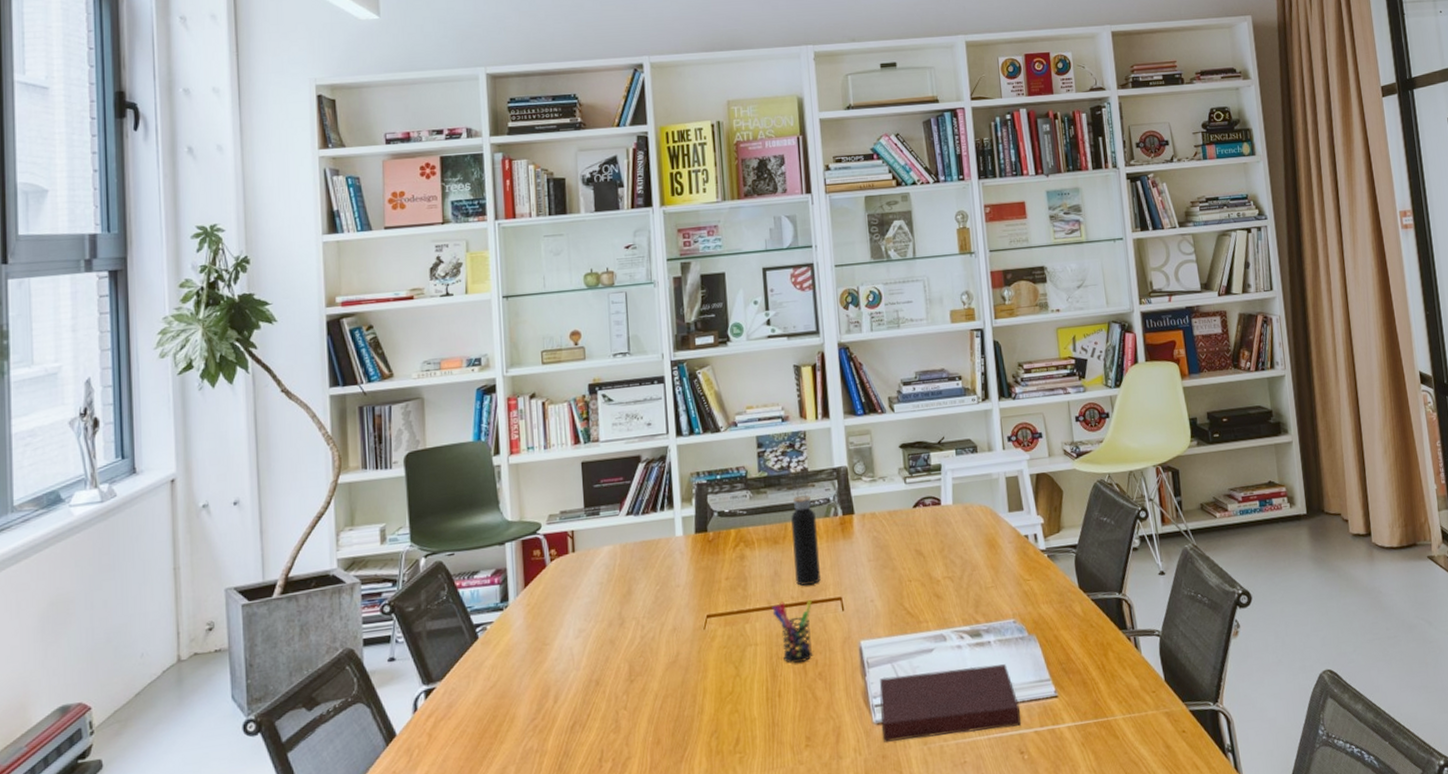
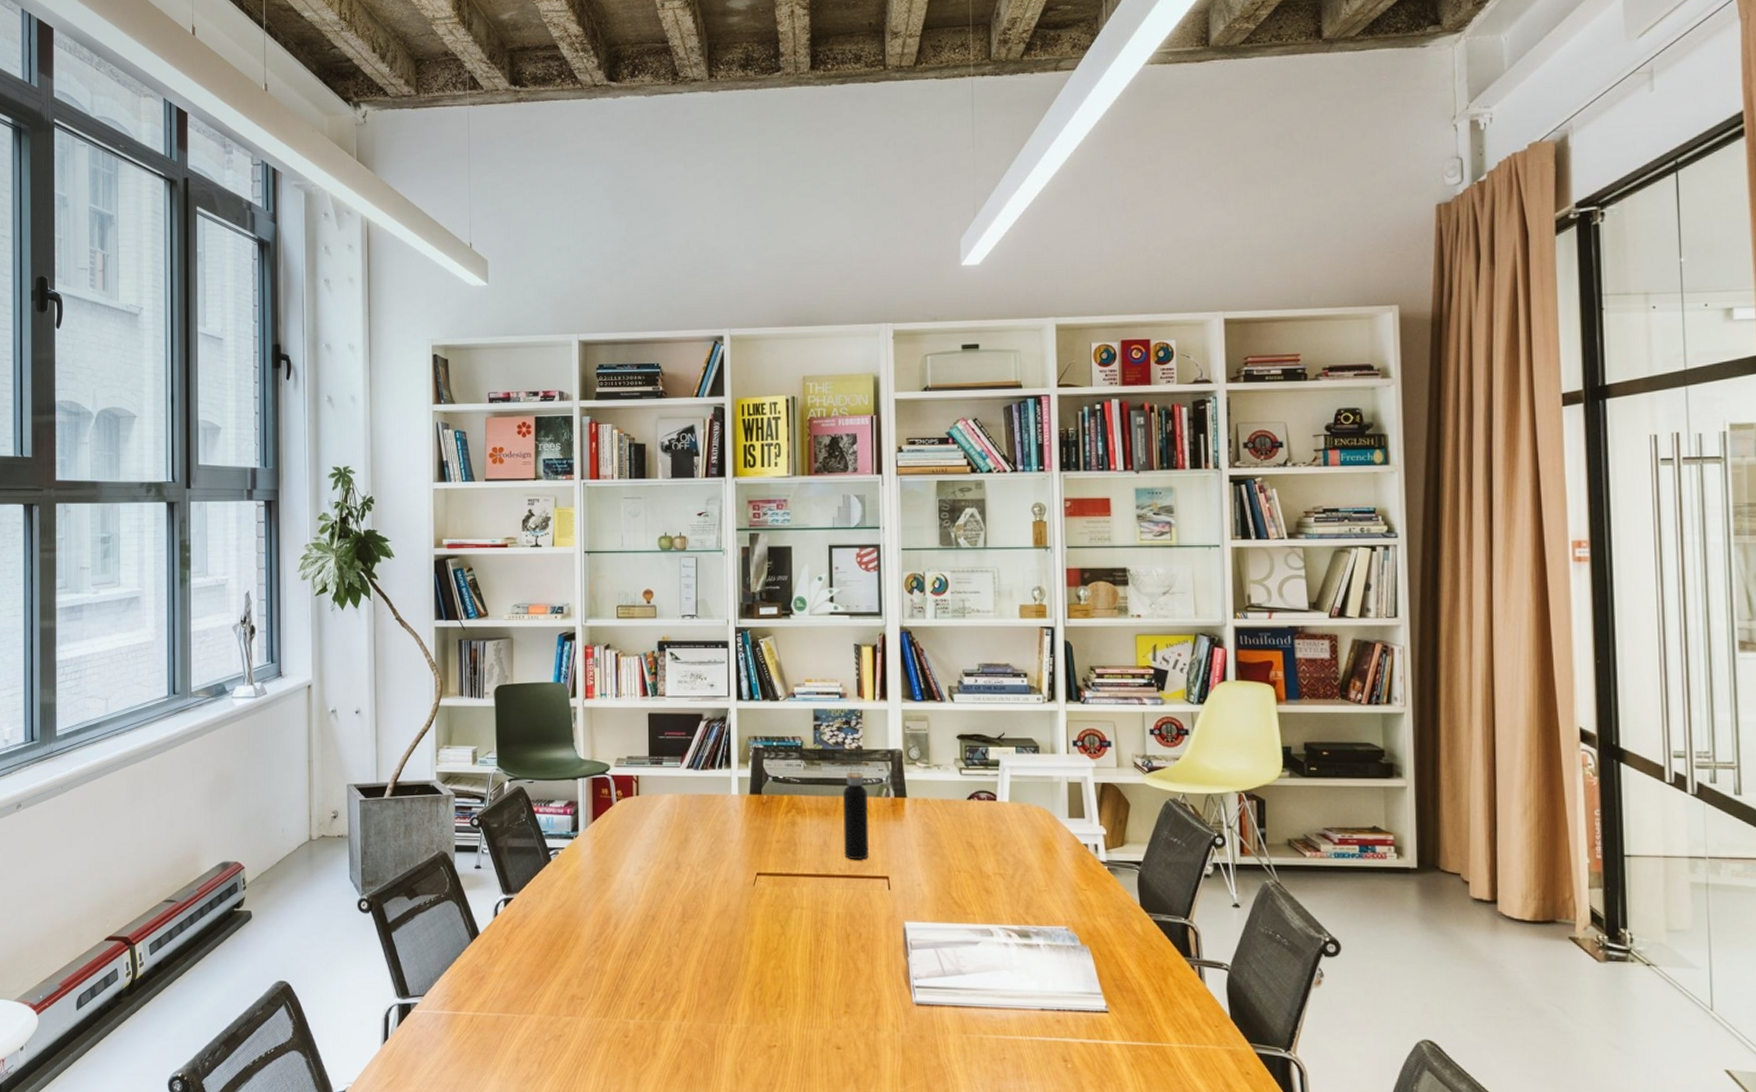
pen holder: present [772,599,812,664] -> none [819,871,859,933]
notebook: present [879,664,1021,742] -> none [920,960,1067,1034]

